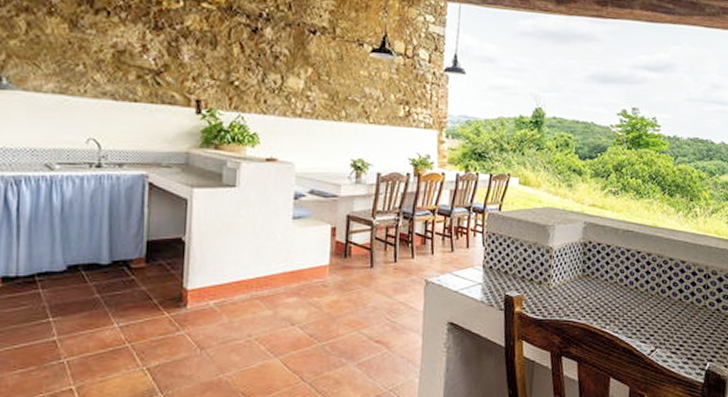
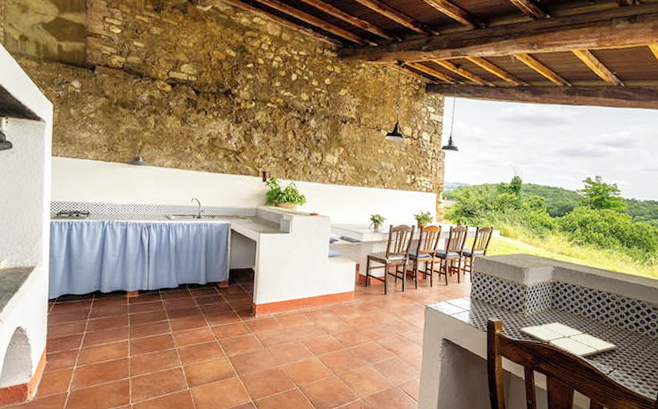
drink coaster: none [545,292,658,337] -> present [520,322,616,358]

